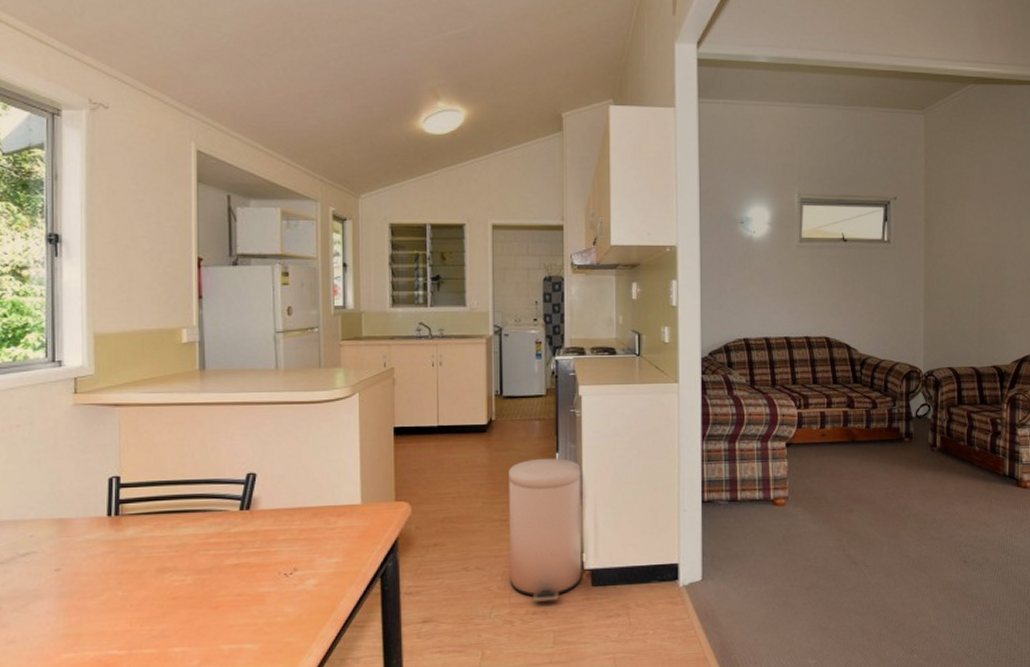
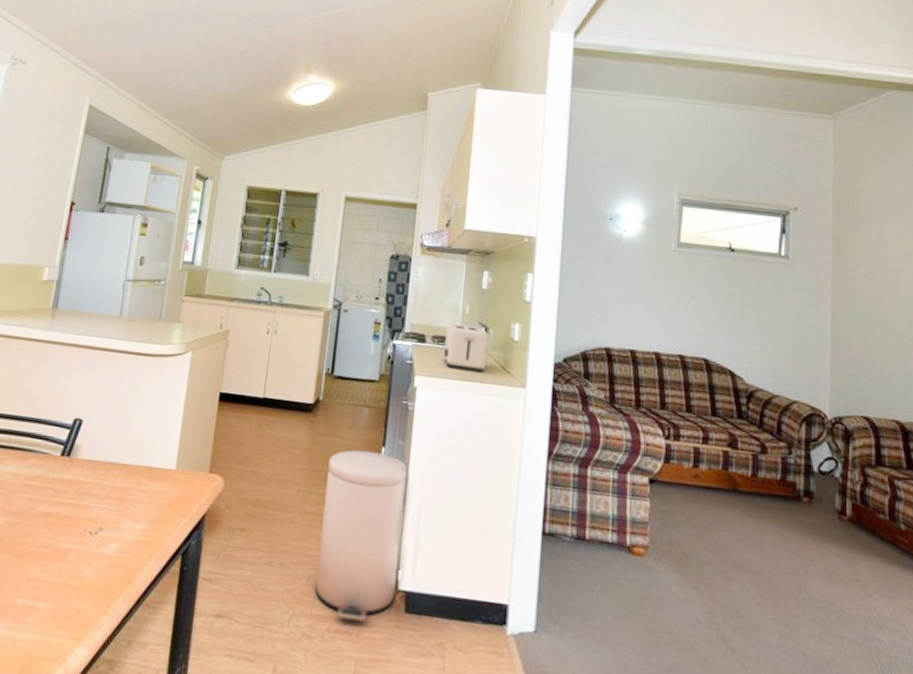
toaster: none [602,334,642,375] -> present [443,323,489,373]

